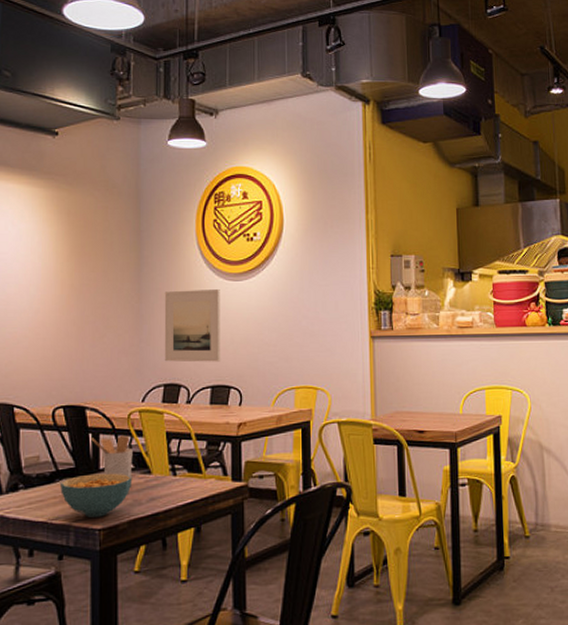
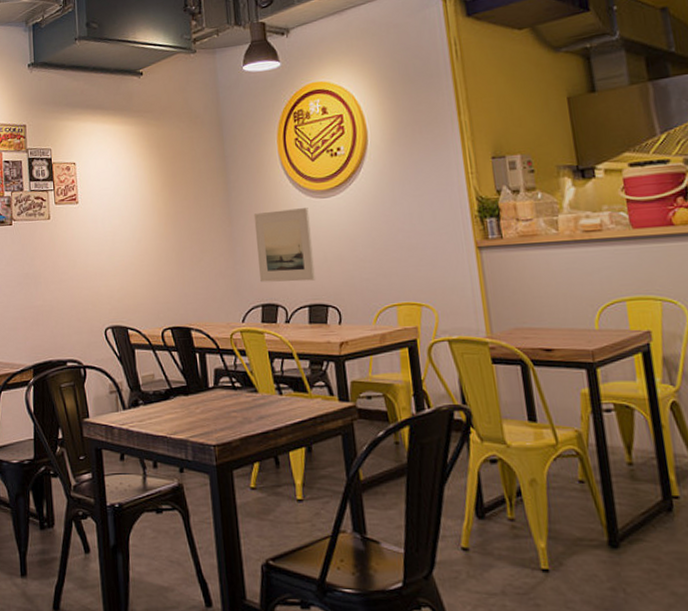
cereal bowl: present [60,473,133,518] -> none [175,391,241,433]
utensil holder: present [91,435,133,478] -> none [198,355,239,396]

